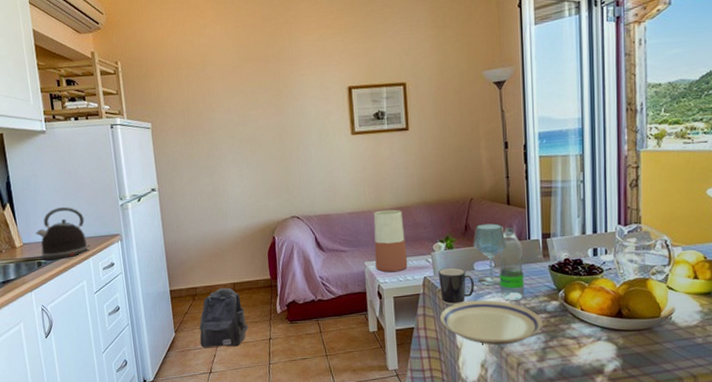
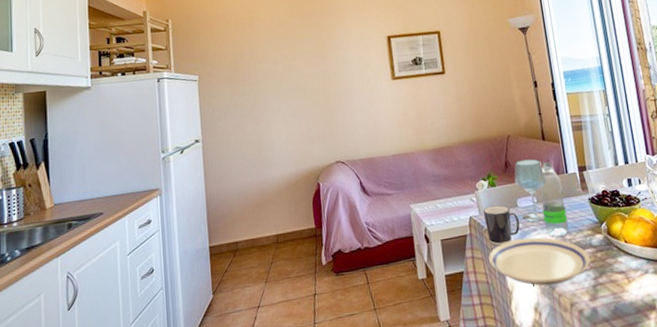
kettle: present [35,207,90,260] -> none [69,163,127,221]
backpack: present [198,288,249,349] -> none [238,240,293,311]
vase: present [373,209,408,273] -> none [416,149,453,215]

